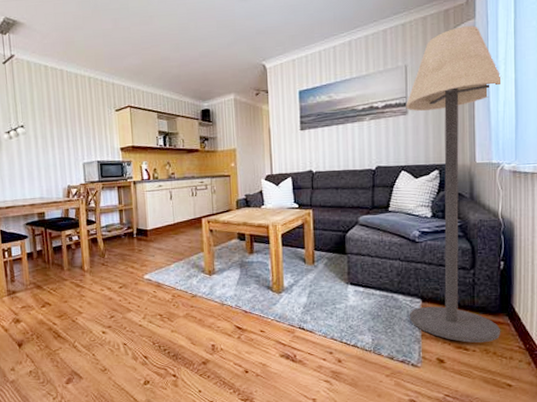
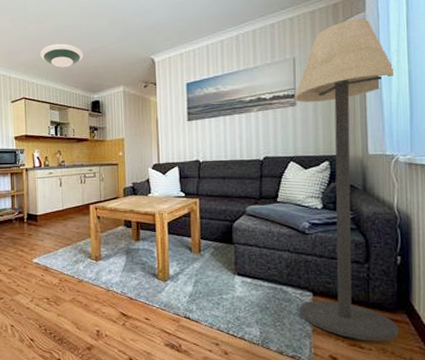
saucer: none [145,47,192,74] -> present [40,43,84,68]

